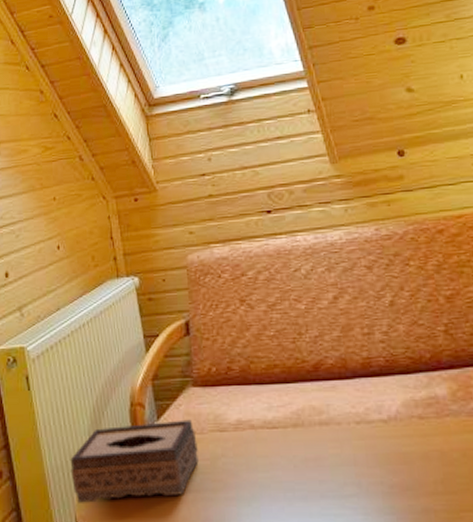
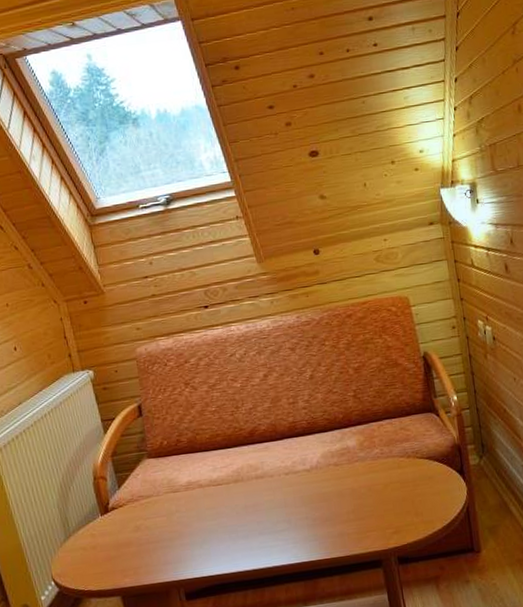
tissue box: present [70,419,199,503] -> none [43,485,157,564]

